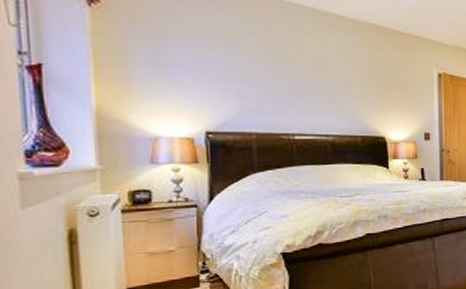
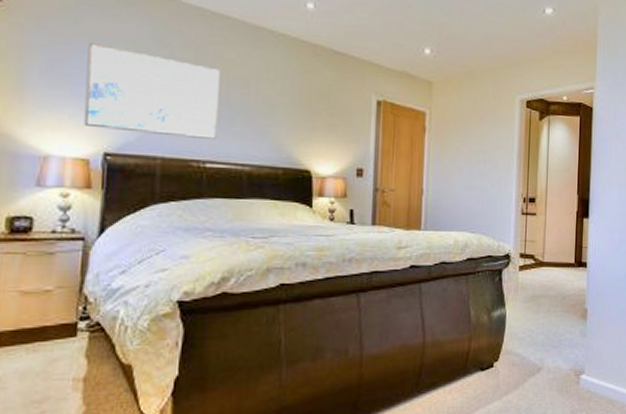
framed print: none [182,36,302,115] -> present [84,43,220,139]

